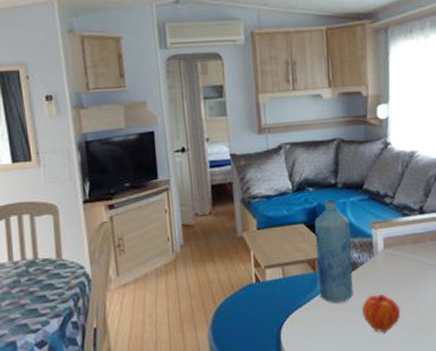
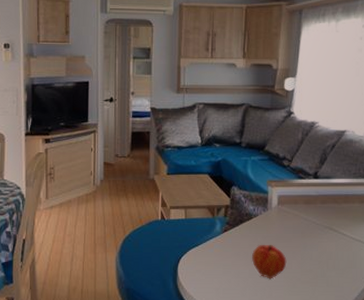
bottle: present [314,199,355,303] -> none [215,156,250,246]

